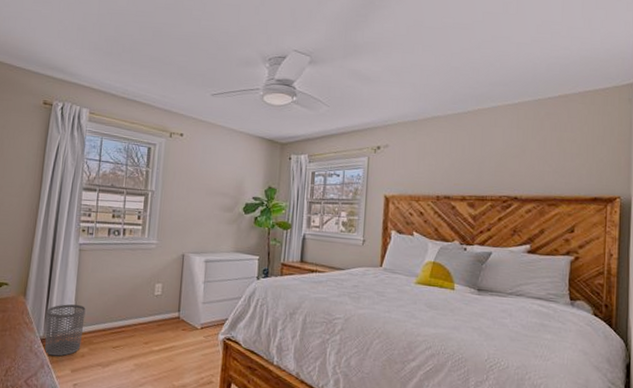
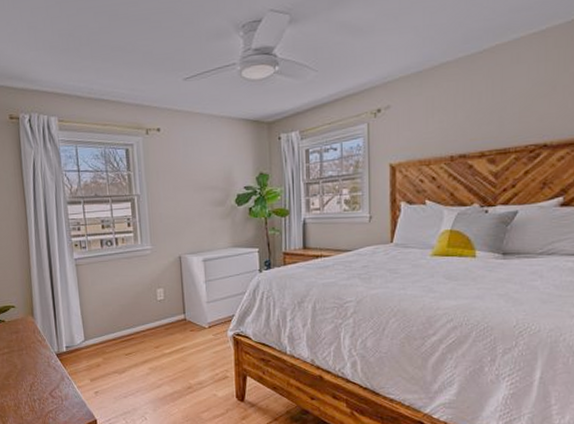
waste bin: present [44,304,86,357] -> none [56,319,95,368]

